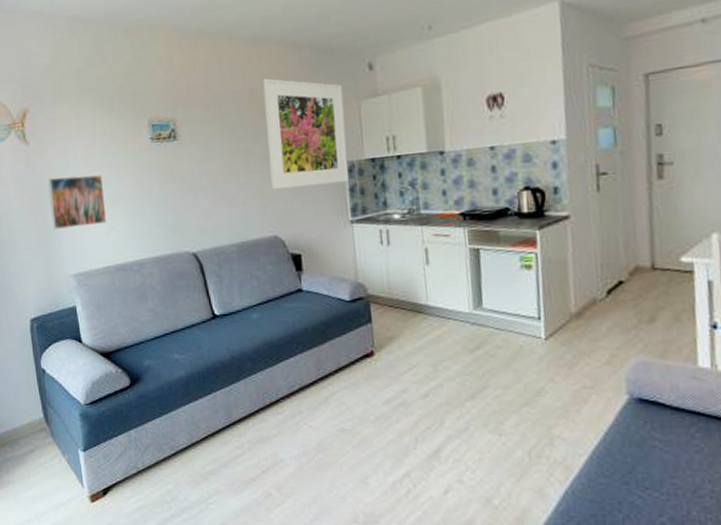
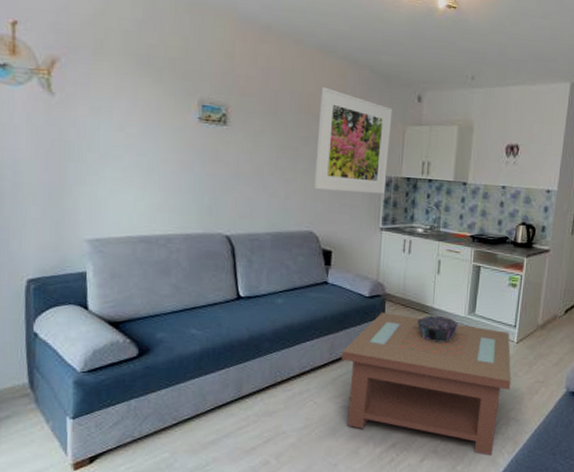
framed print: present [48,173,107,230] -> none [70,136,139,193]
coffee table: none [329,317,548,486] -> present [341,313,511,456]
decorative bowl: none [410,314,465,347] -> present [416,315,460,342]

